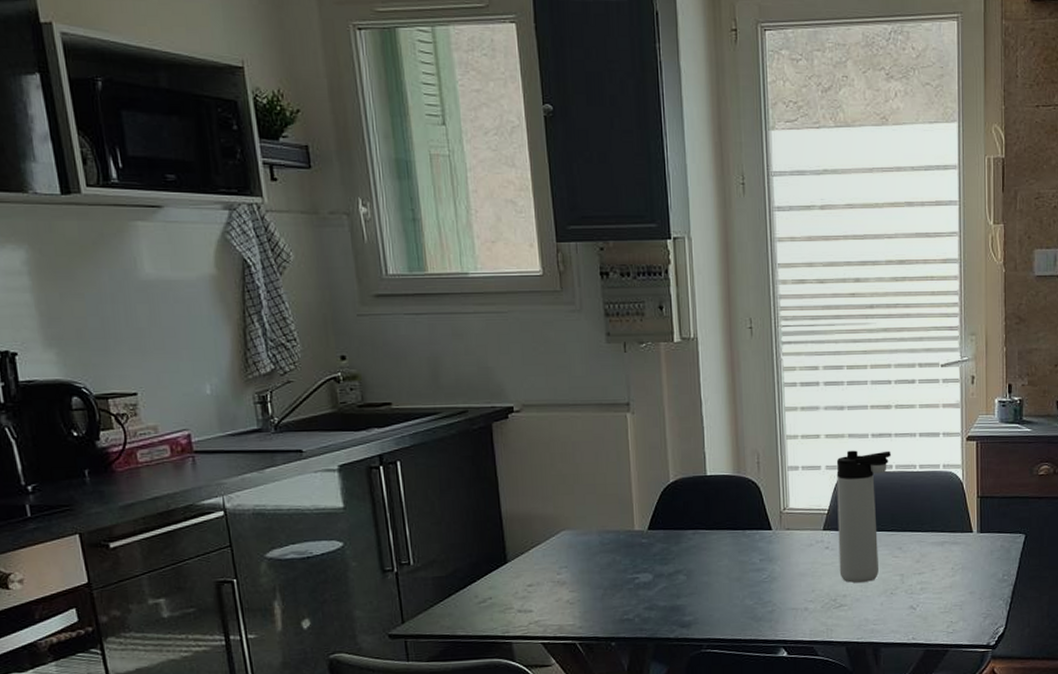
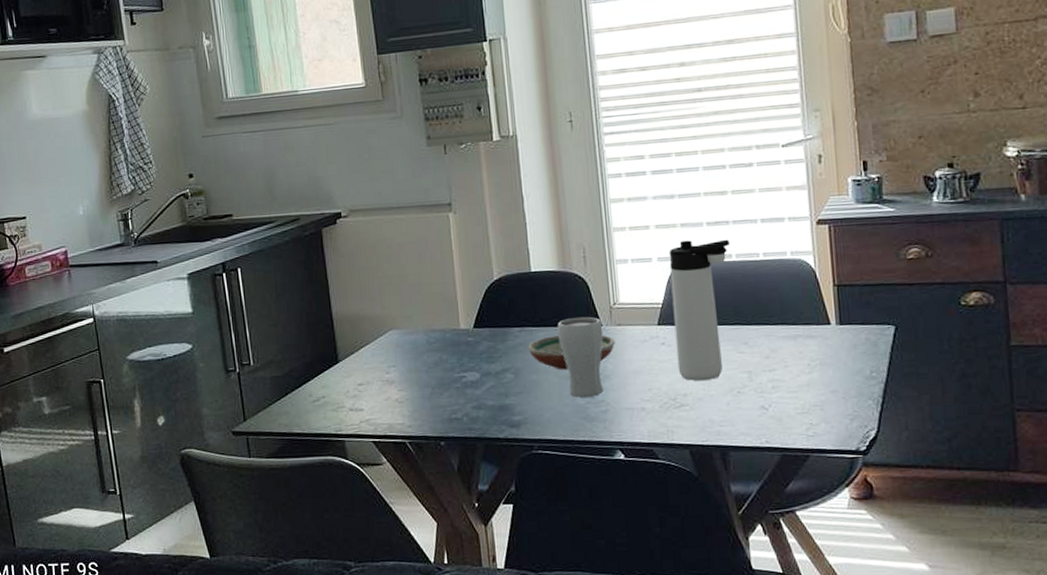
decorative bowl: none [700,539,784,572] -> present [527,335,615,370]
drinking glass: none [729,520,773,599] -> present [557,316,604,398]

